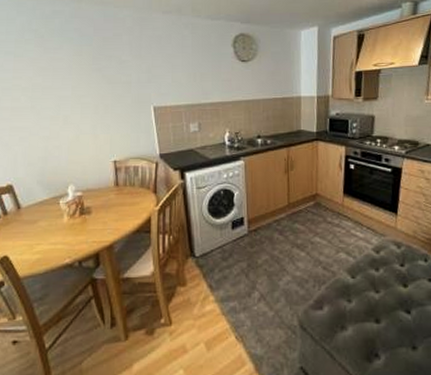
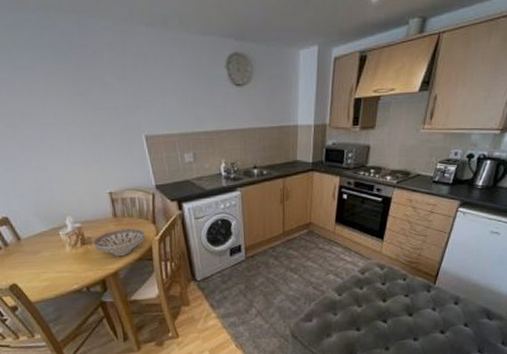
decorative bowl: none [92,197,145,228] -> present [93,227,145,257]

